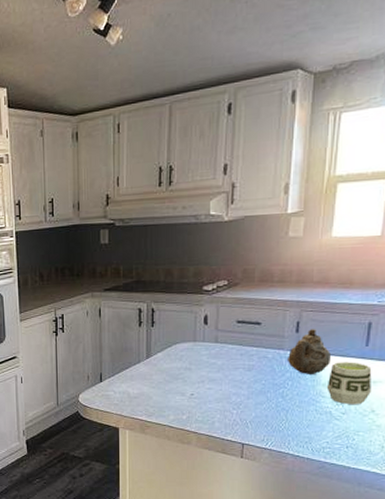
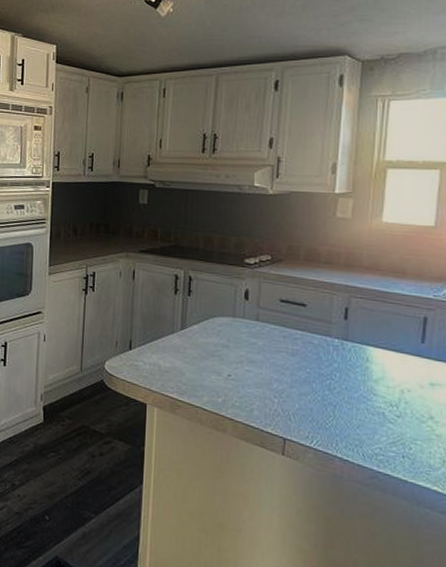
teapot: present [286,329,332,374] -> none [334,317,384,368]
cup: present [326,362,372,405] -> none [378,357,429,409]

